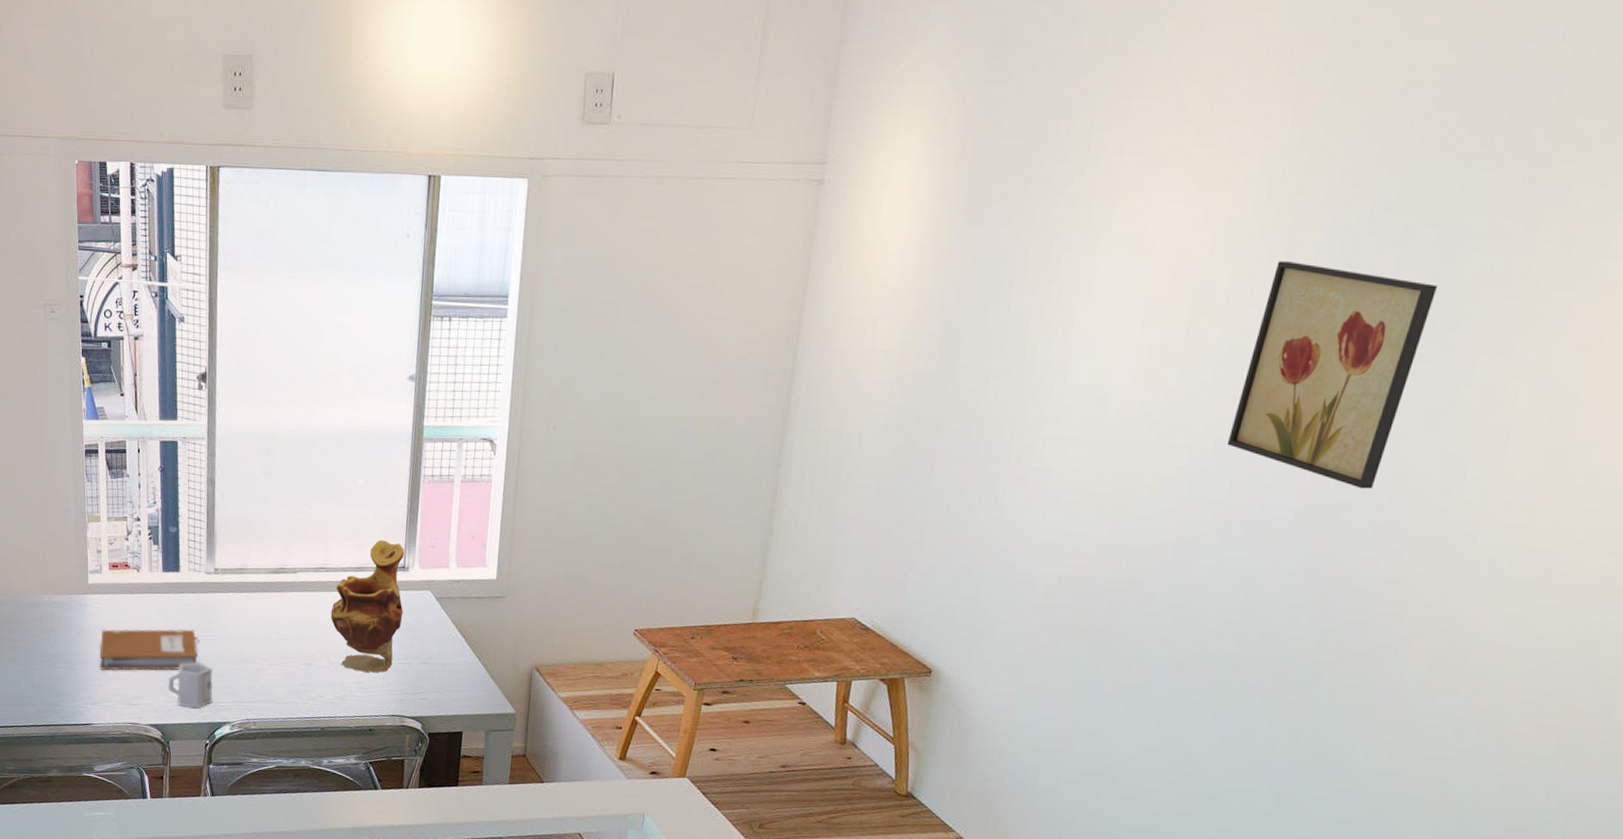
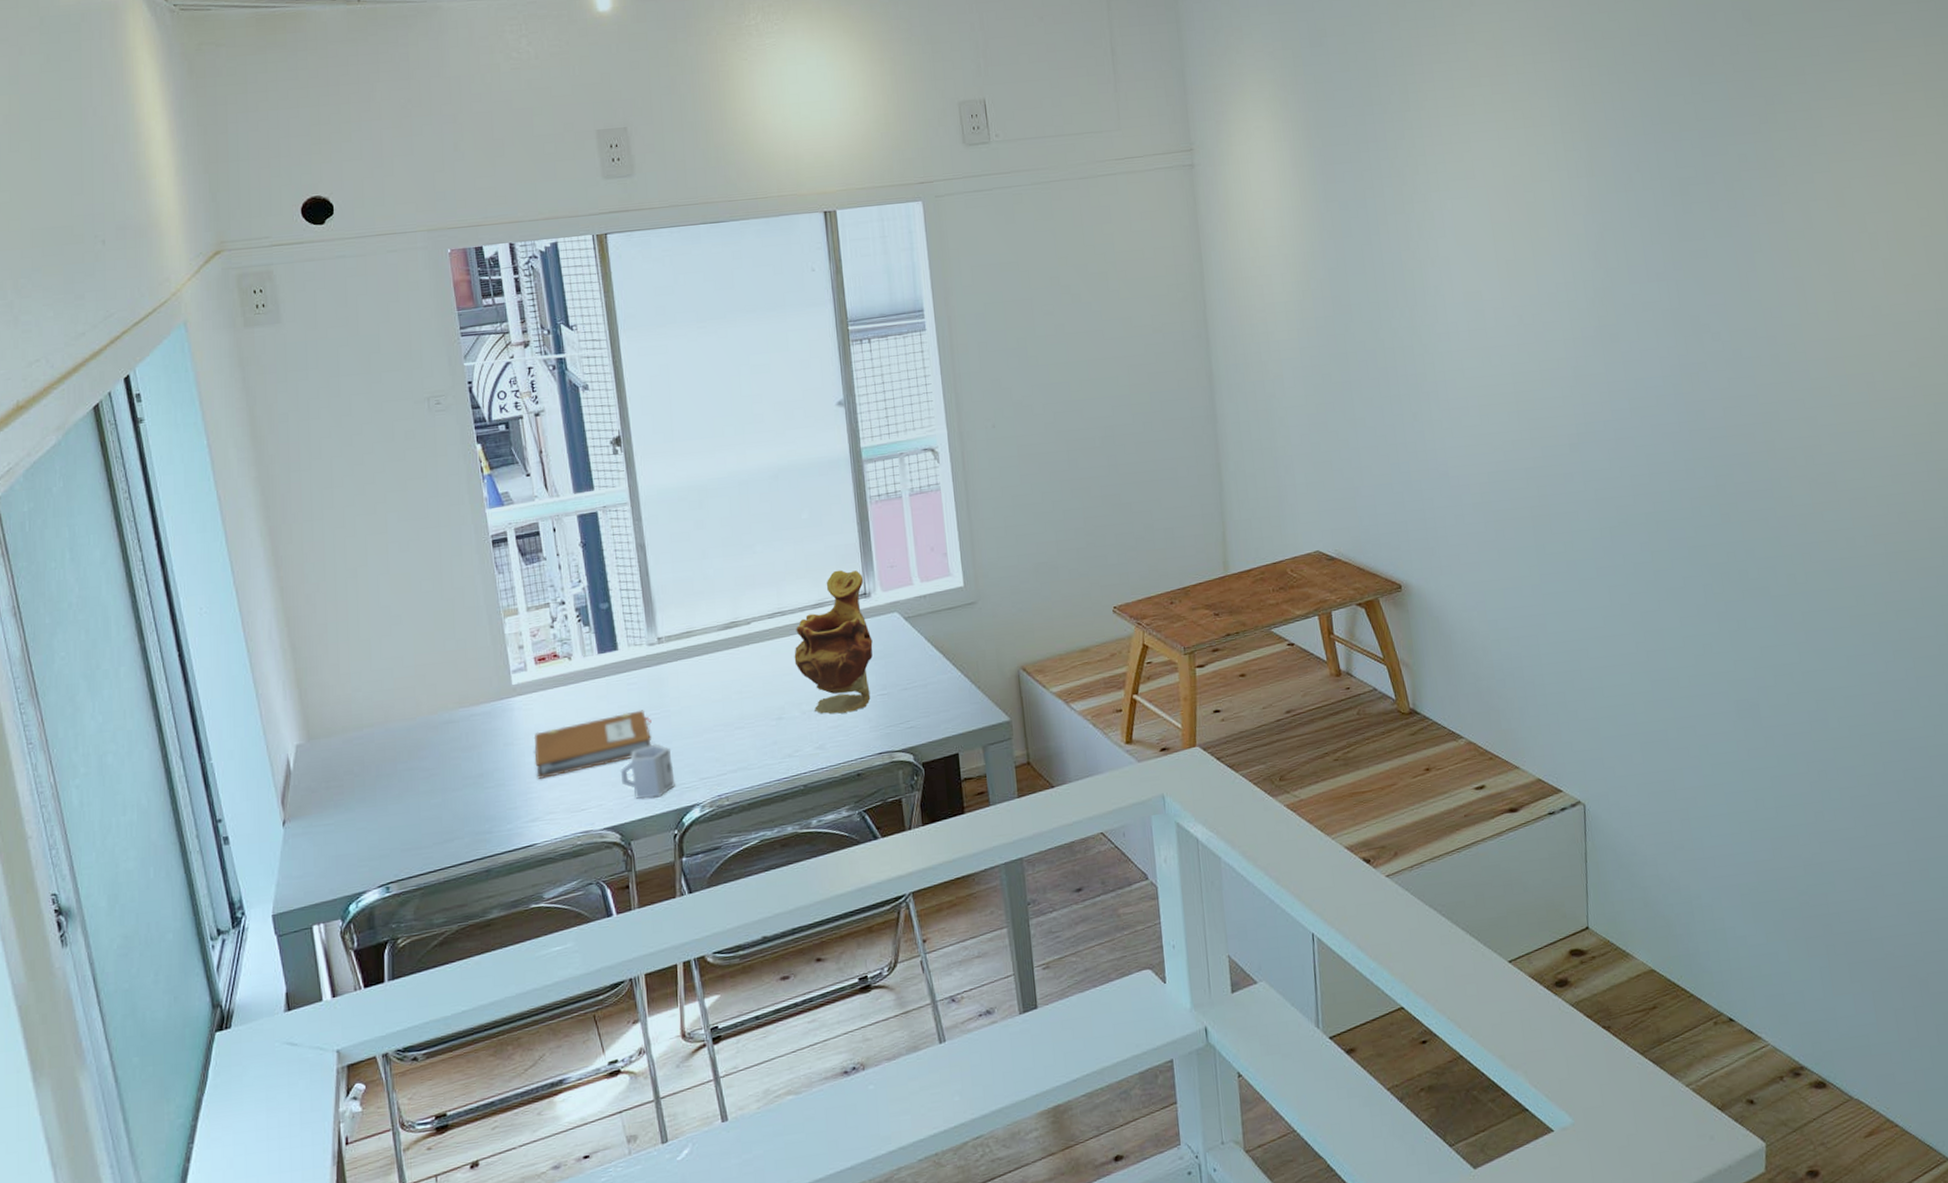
wall art: present [1226,261,1438,489] -> none [1585,174,1717,350]

